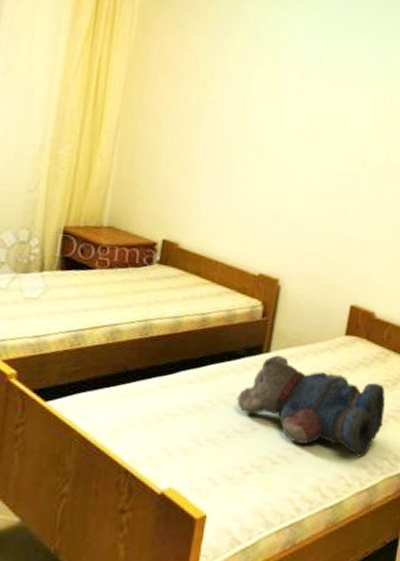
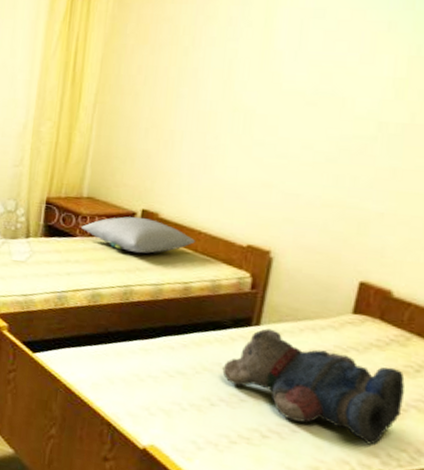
pillow: none [101,247,212,286] -> present [81,216,195,254]

